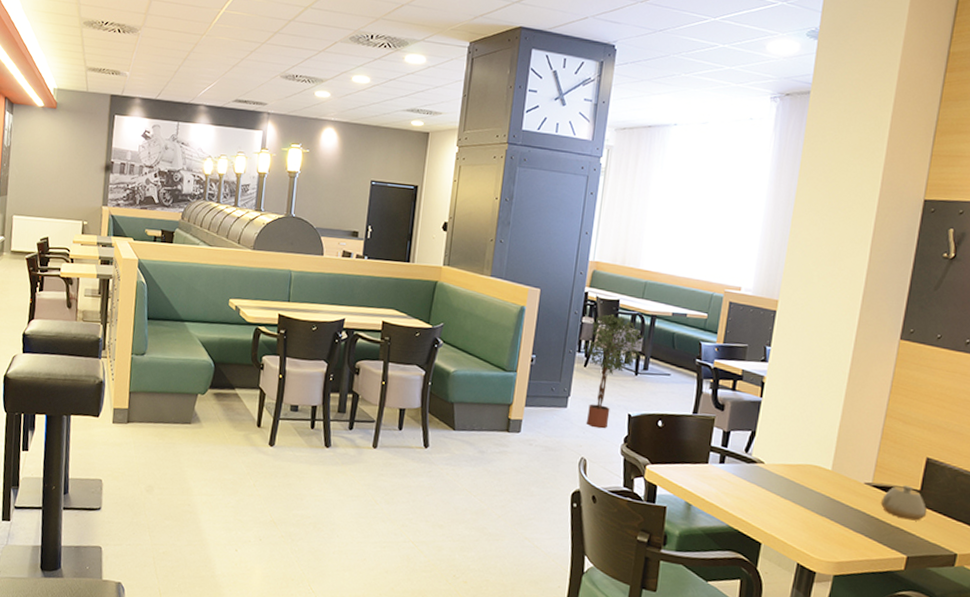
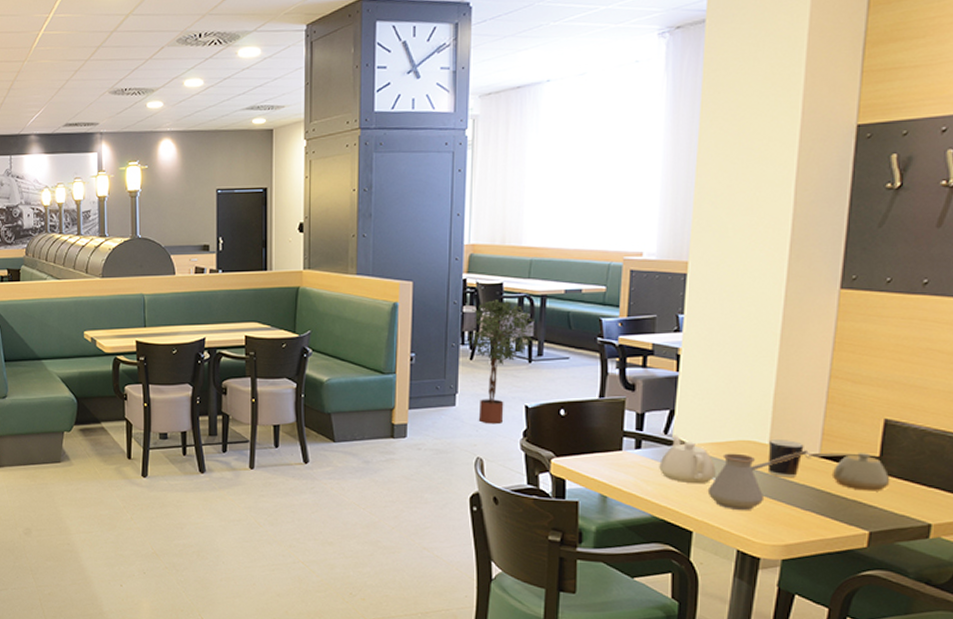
teapot: none [738,454,786,500] -> present [659,435,716,483]
coffee pot: none [777,474,866,529] -> present [707,450,812,511]
mug: none [828,466,860,502] -> present [767,439,804,477]

